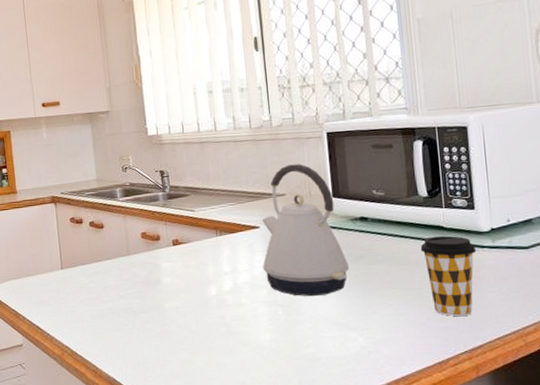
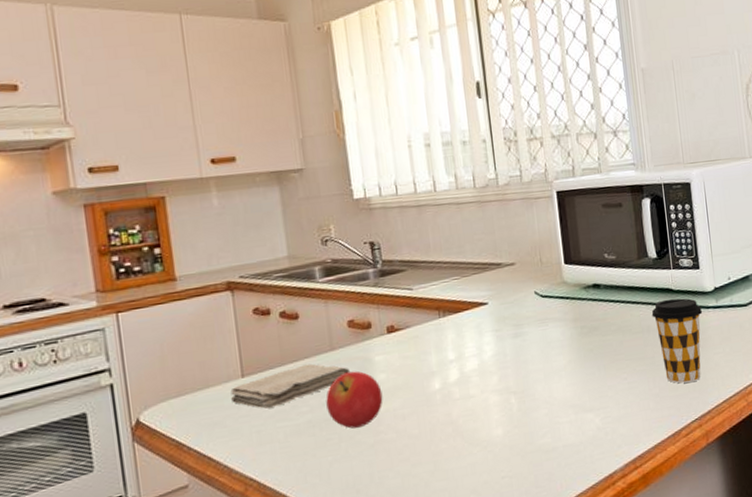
washcloth: none [53,264,143,295] -> present [230,363,351,409]
fruit: none [123,273,168,319] -> present [326,370,383,429]
kettle: present [262,164,349,297] -> none [490,227,583,380]

